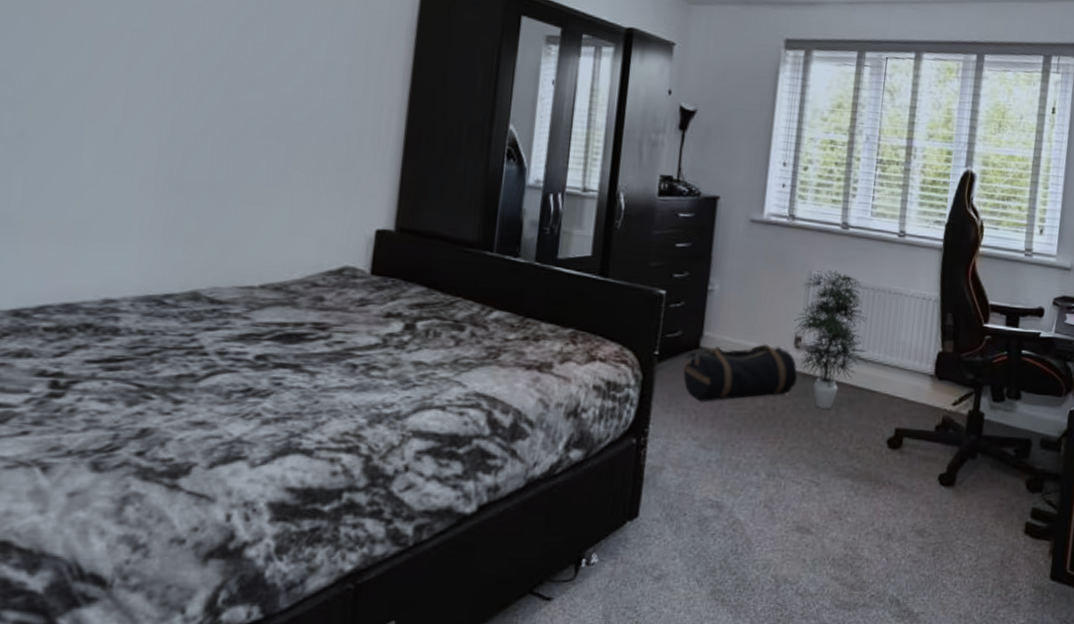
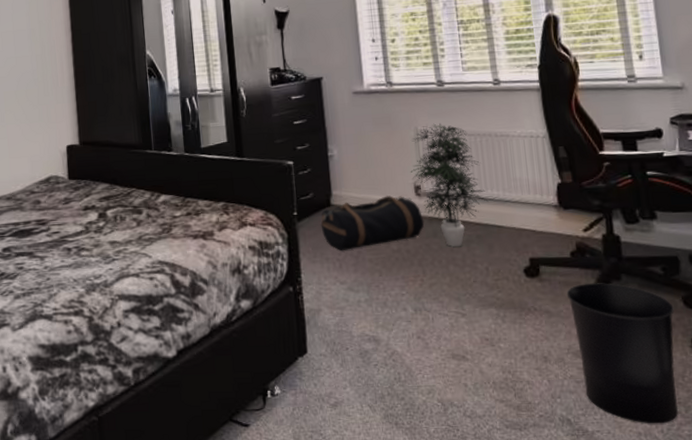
waste bin: none [919,460,1017,607] -> present [566,283,678,424]

